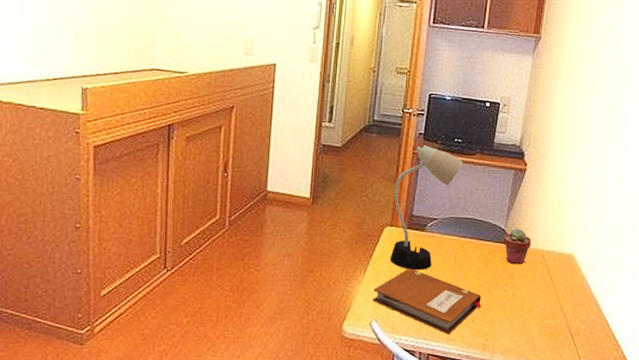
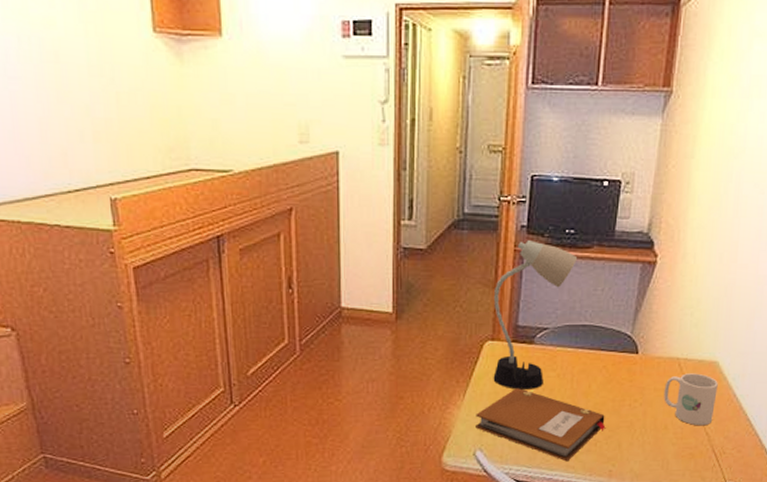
potted succulent: present [503,228,532,265] -> none [630,333,665,377]
mug: none [530,263,574,309] -> present [664,373,718,426]

